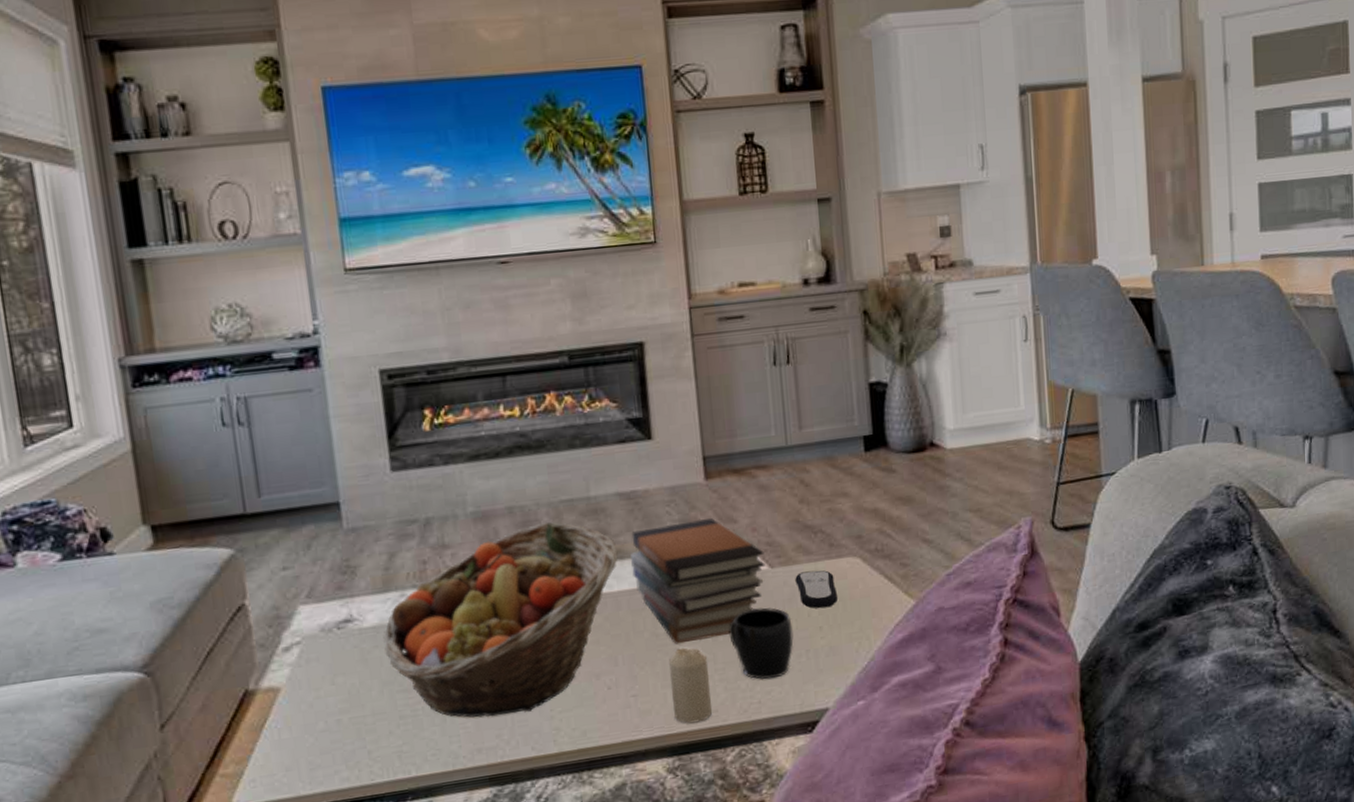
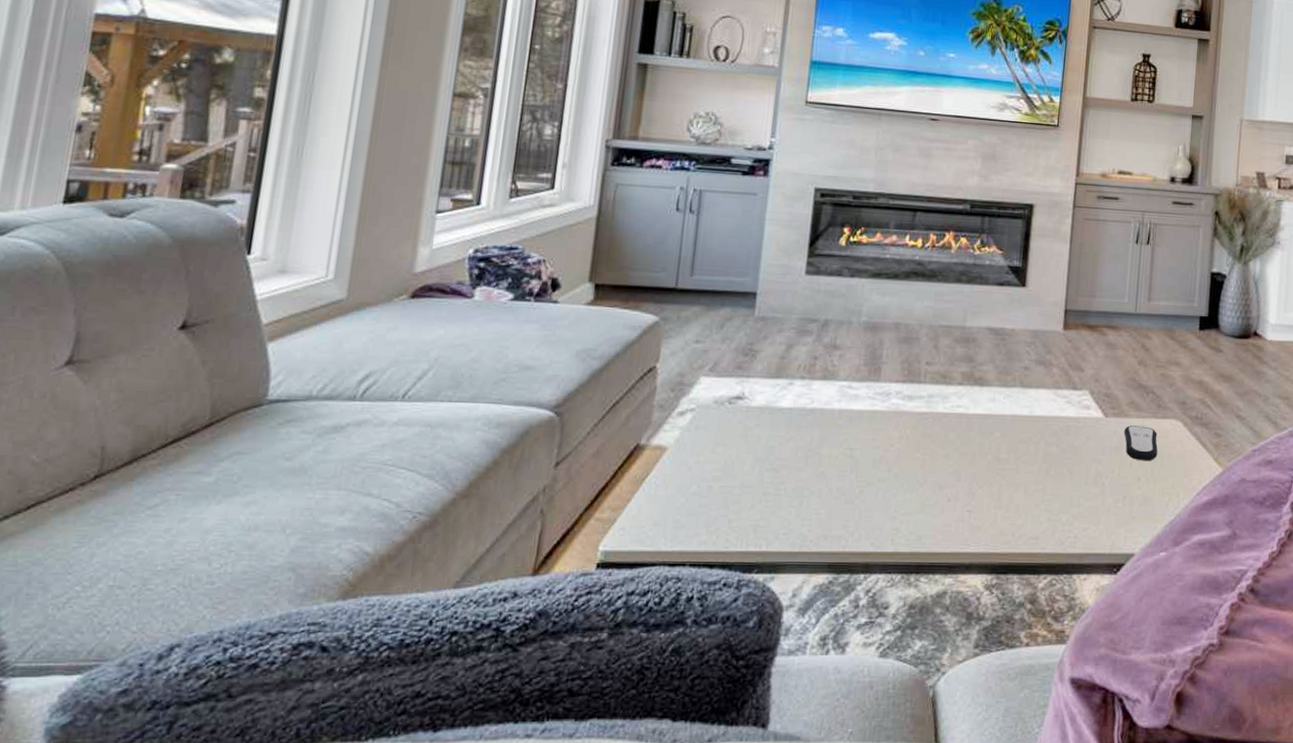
fruit basket: present [383,522,618,718] -> none [764,342,980,509]
book stack: present [630,518,765,645] -> none [988,362,1102,471]
candle: present [669,647,712,724] -> none [1000,475,1037,546]
mug: present [728,607,794,680] -> none [1060,451,1116,518]

